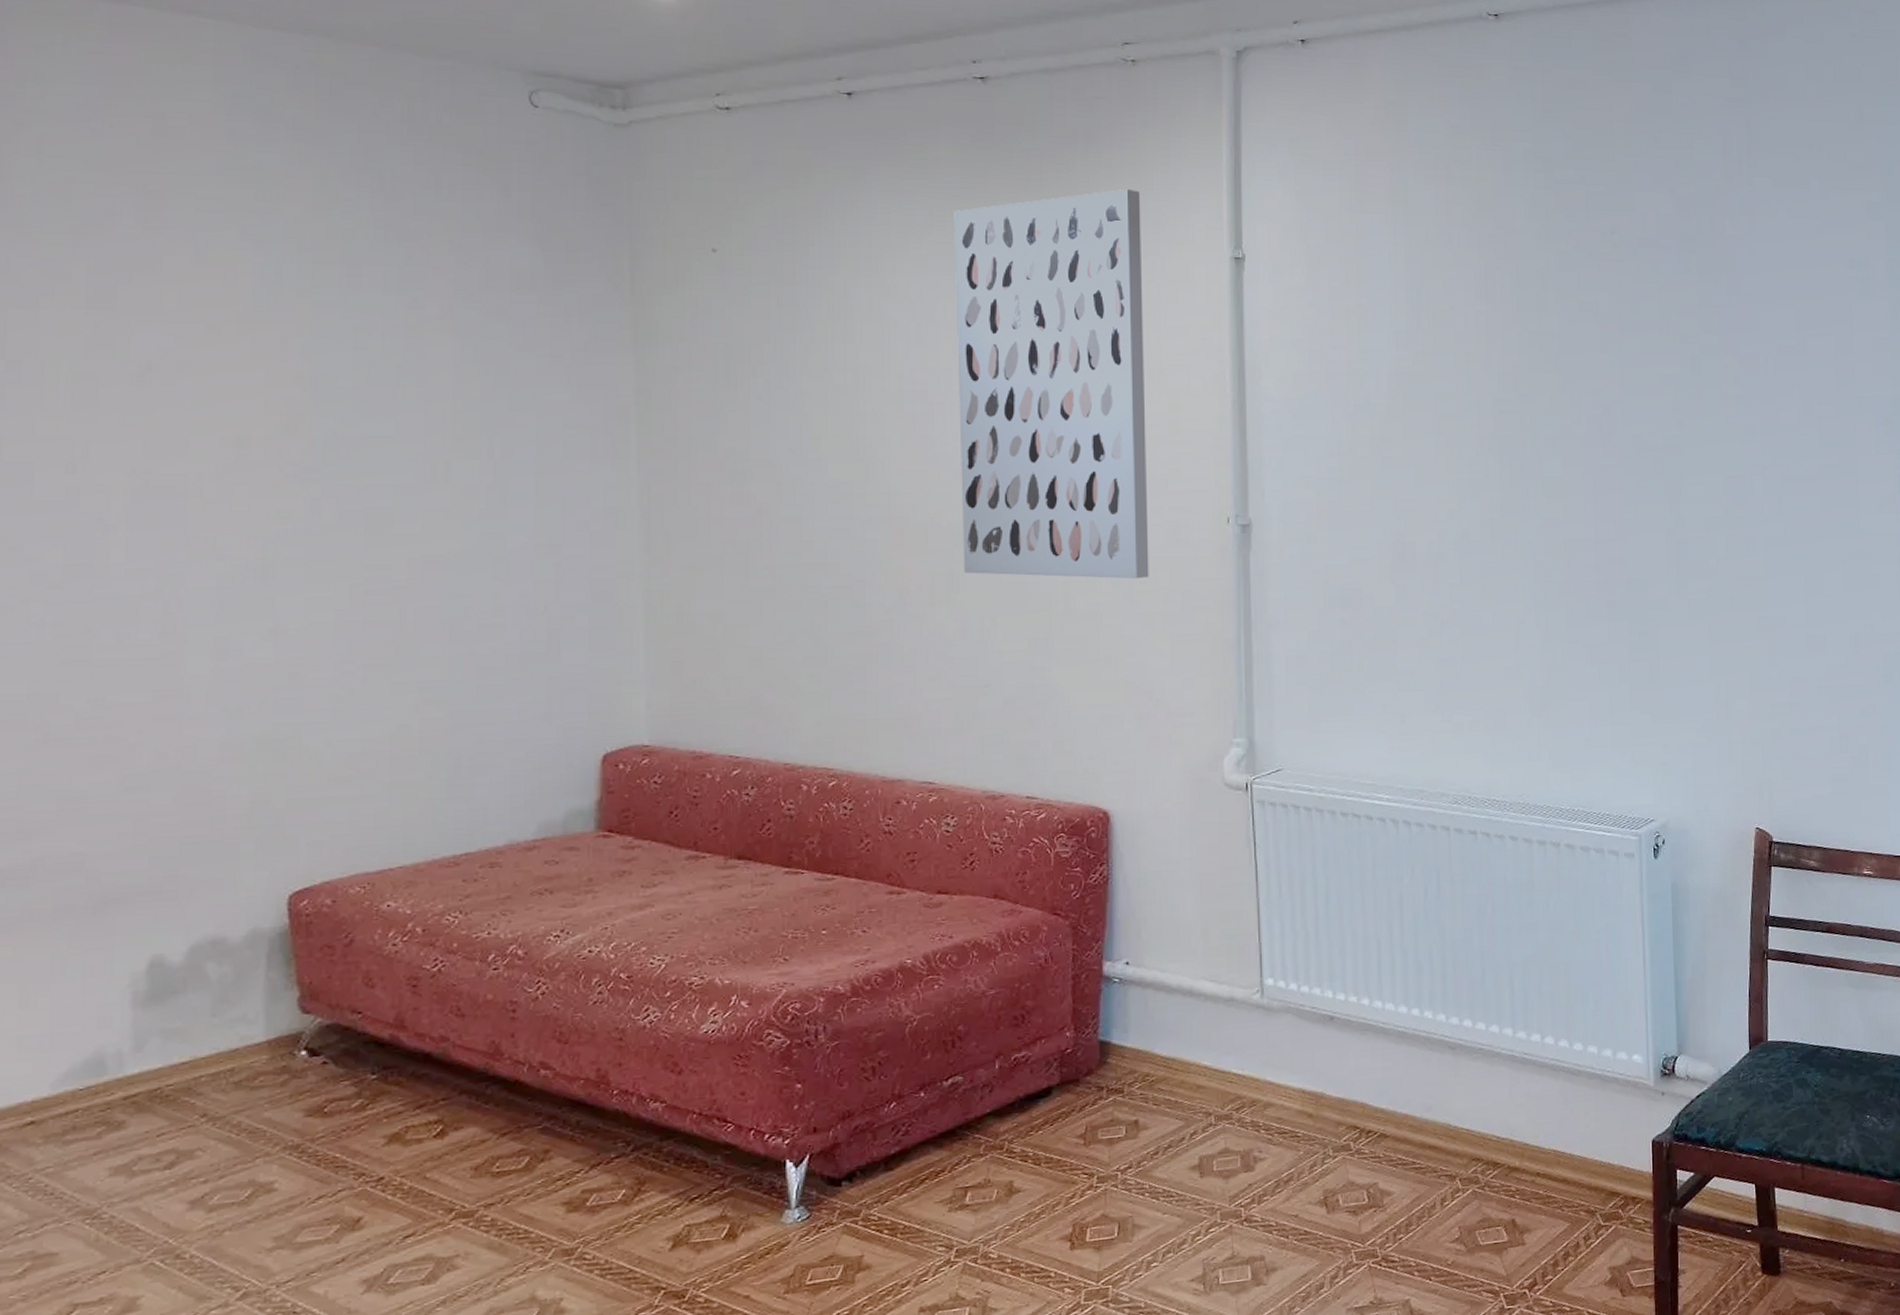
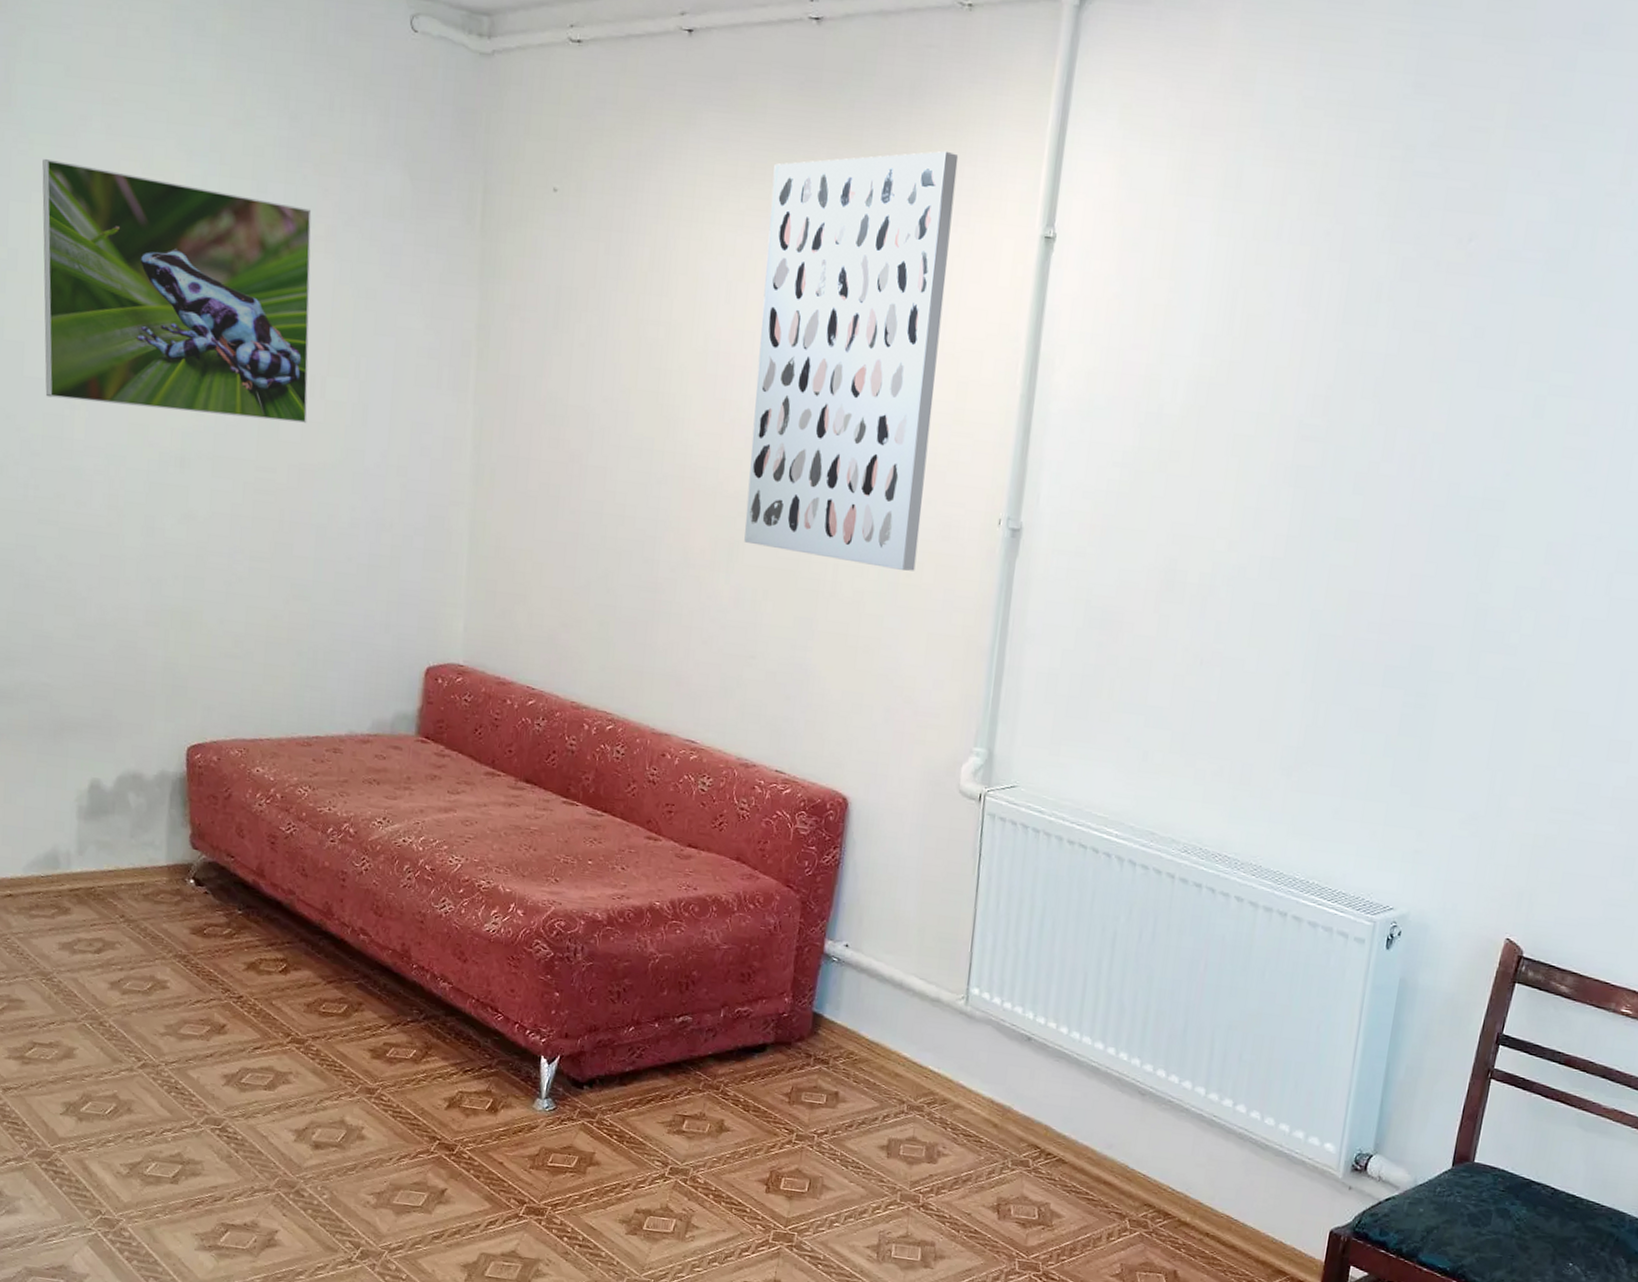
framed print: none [53,259,430,520] -> present [42,158,312,423]

